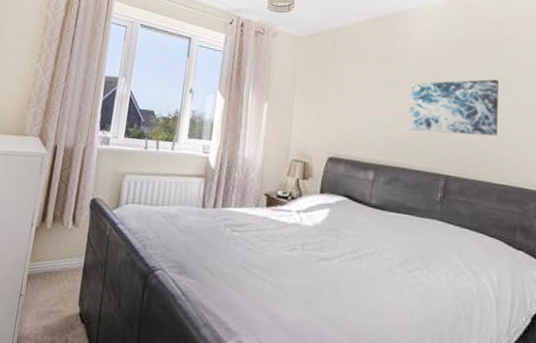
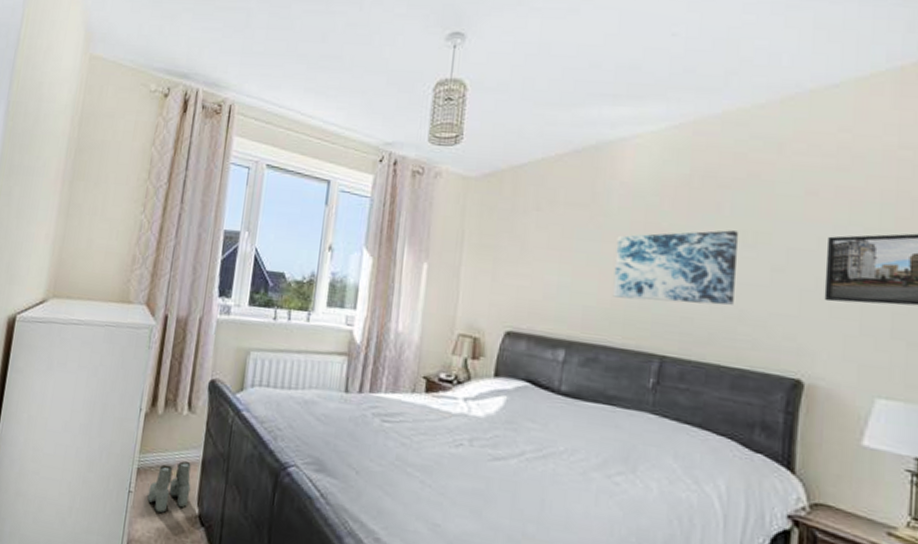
boots: none [36,268,74,313] -> present [147,461,191,514]

